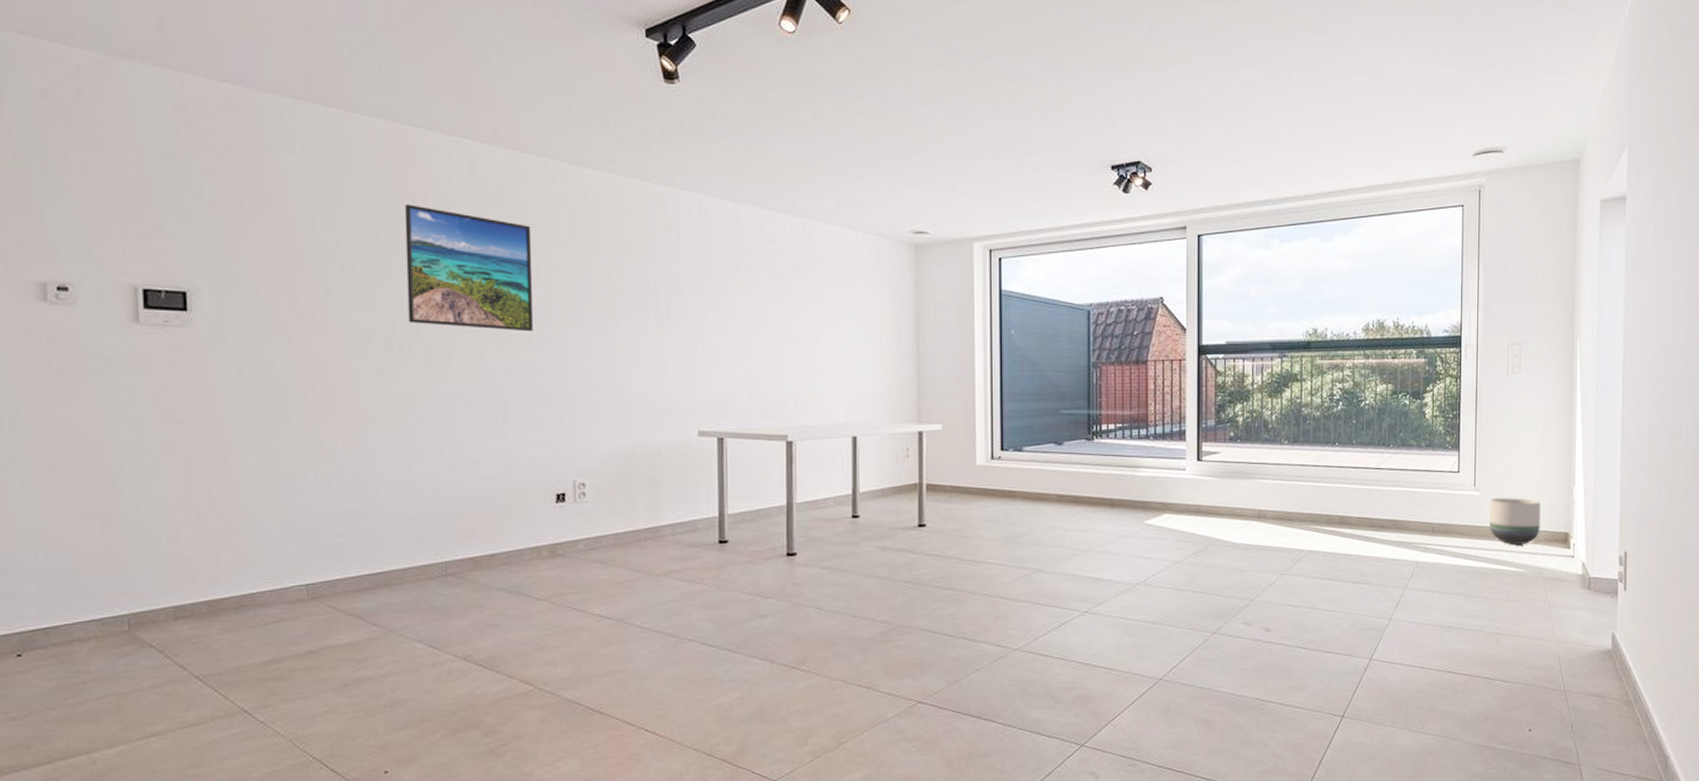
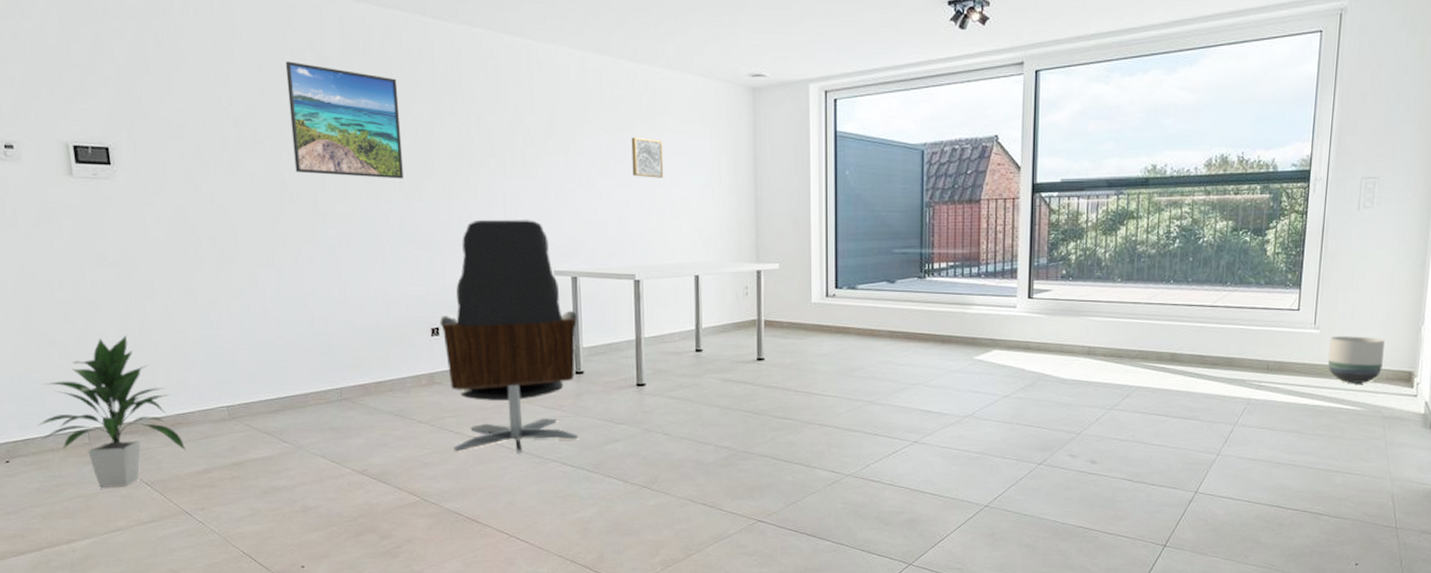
indoor plant: none [64,504,251,684] -> present [38,335,186,488]
office chair: none [566,375,722,634] -> present [439,219,578,454]
wall art: none [786,292,821,335] -> present [631,137,664,178]

